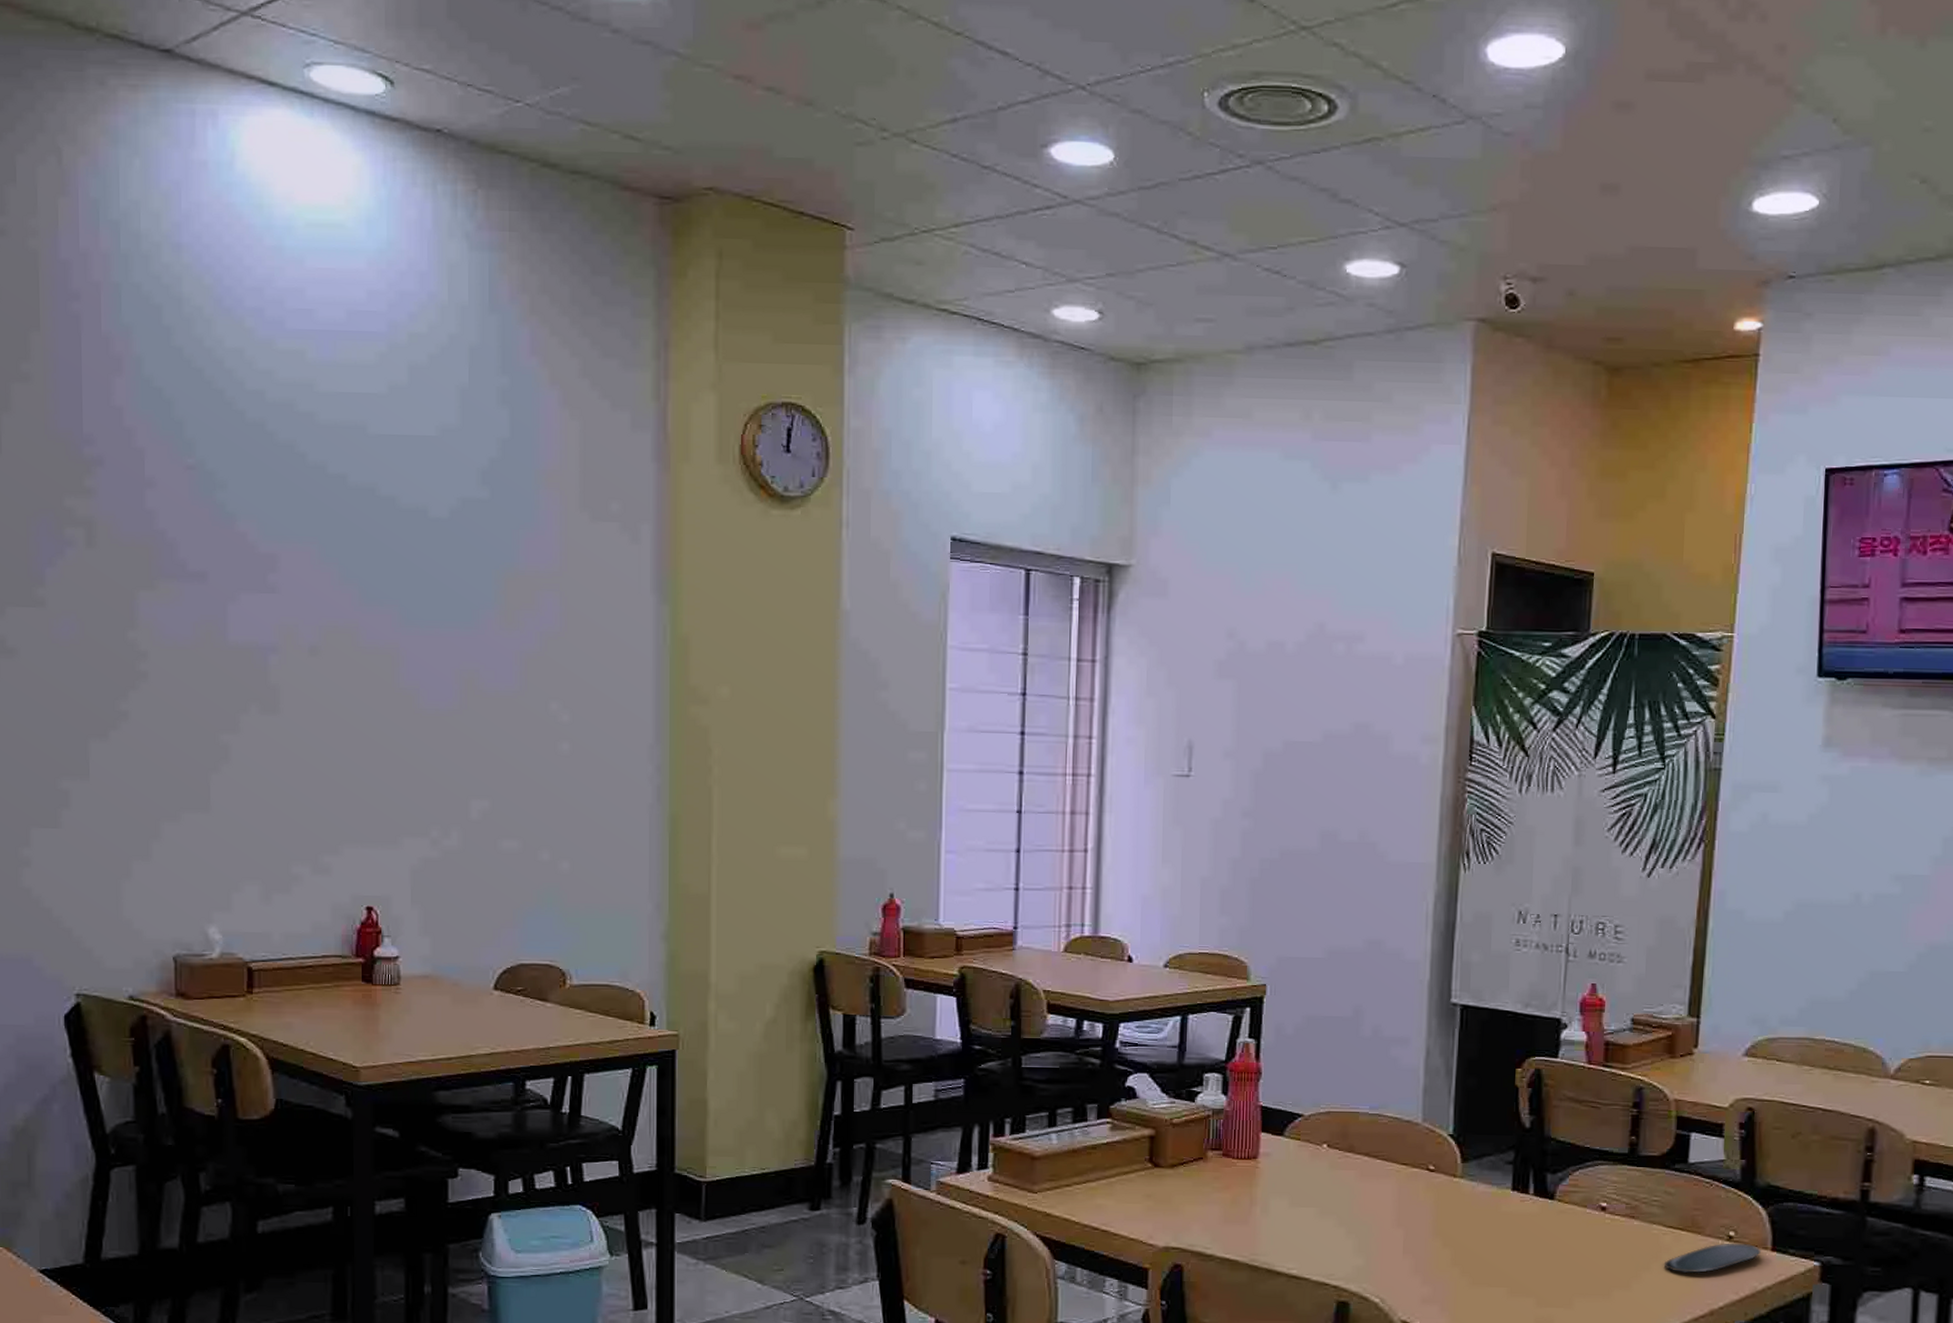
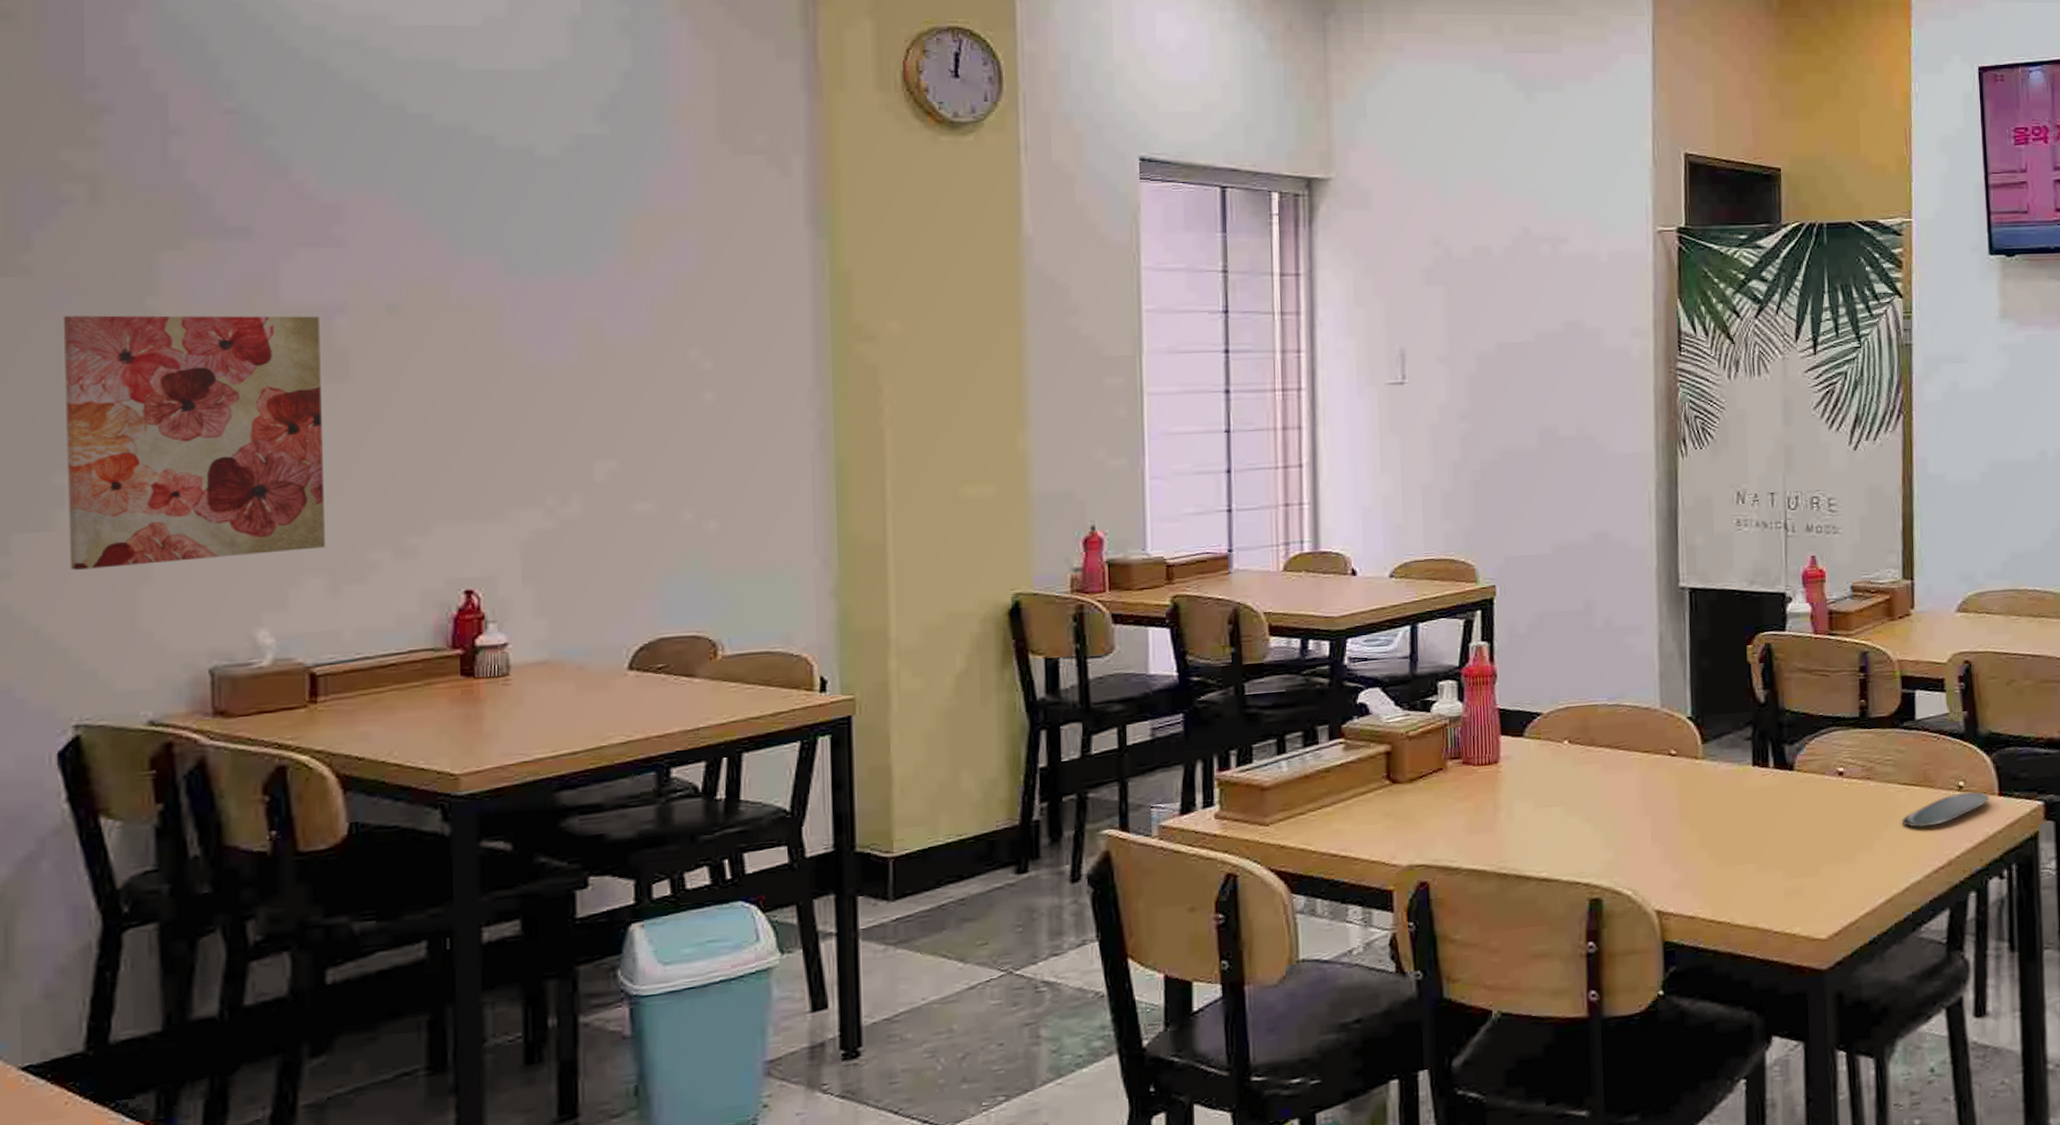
wall art: none [67,644,260,863] -> present [62,315,325,570]

